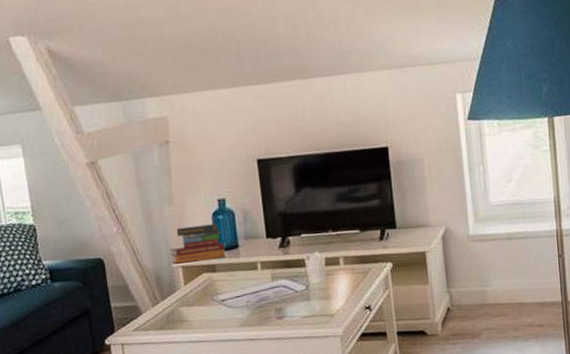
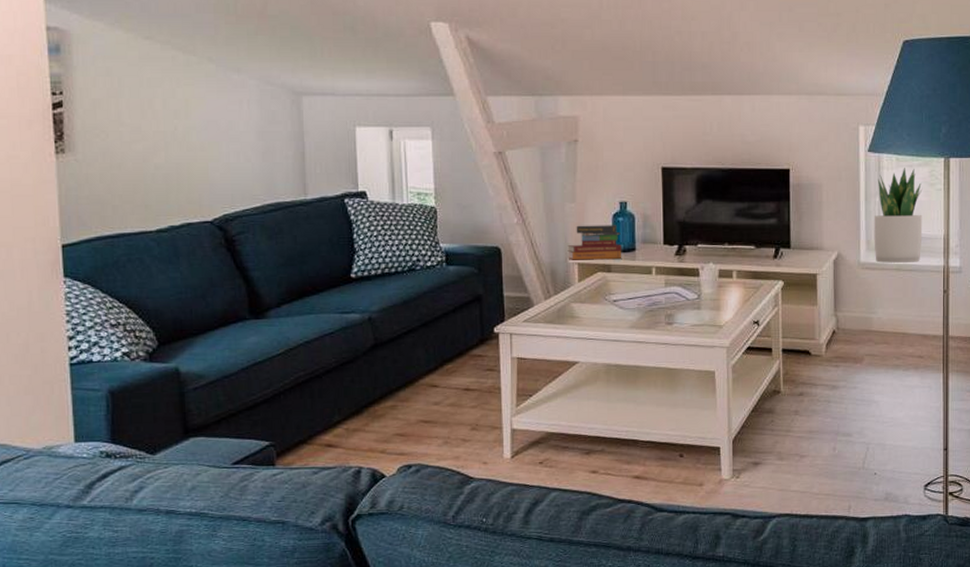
planter: none [479,132,532,234] -> present [874,168,923,263]

